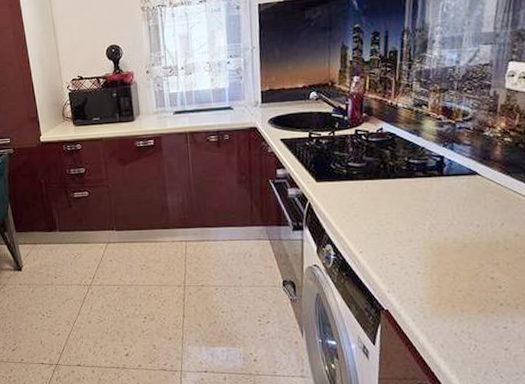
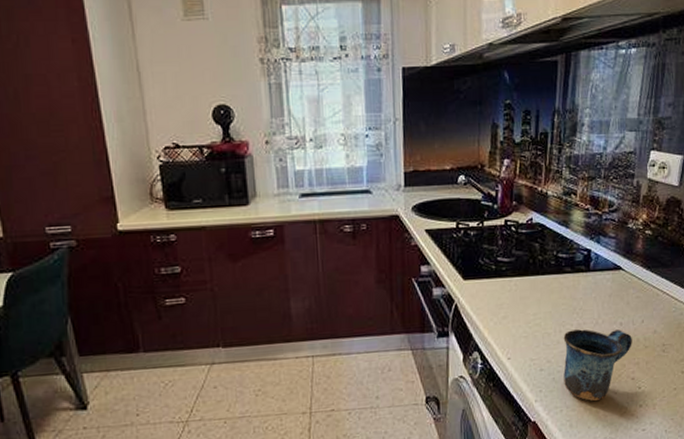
mug: none [416,229,491,296] -> present [563,329,632,401]

